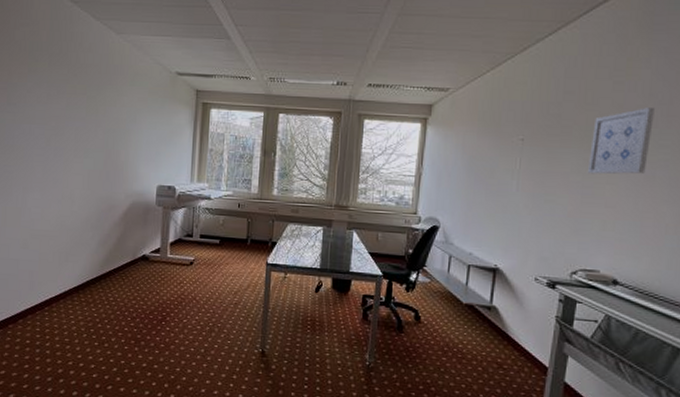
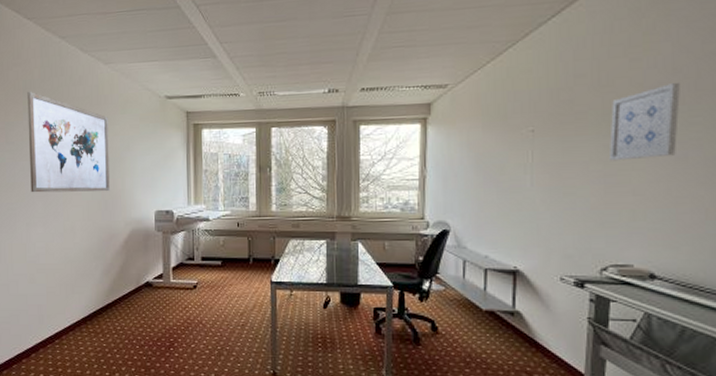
wall art: none [30,53,116,163] -> present [27,91,110,193]

